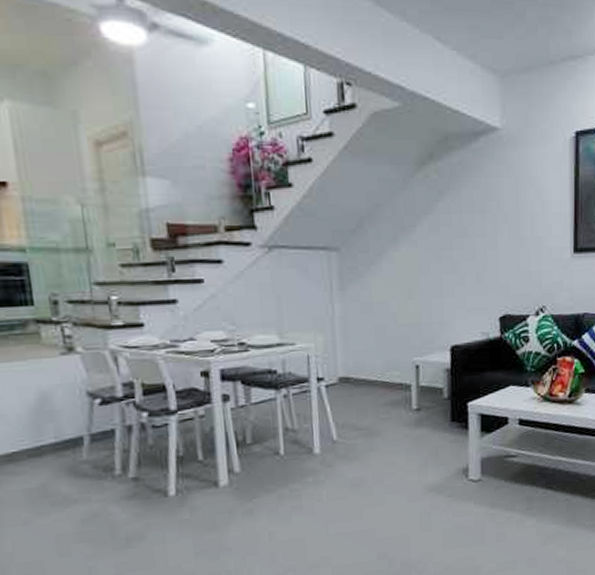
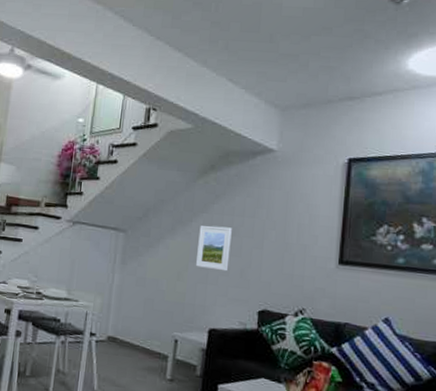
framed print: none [425,228,464,280] -> present [195,225,232,272]

